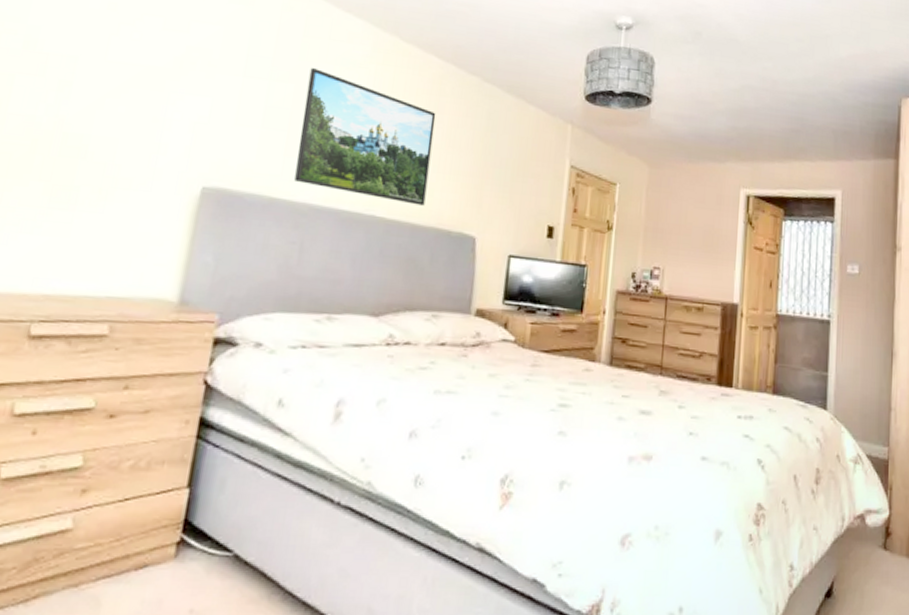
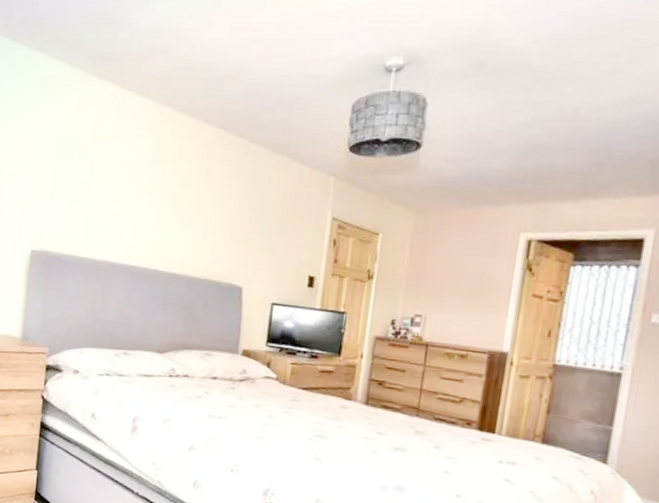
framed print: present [294,68,436,206] -> none [95,145,207,260]

